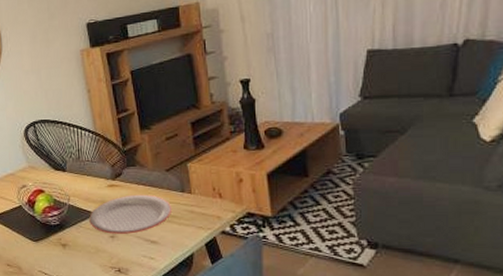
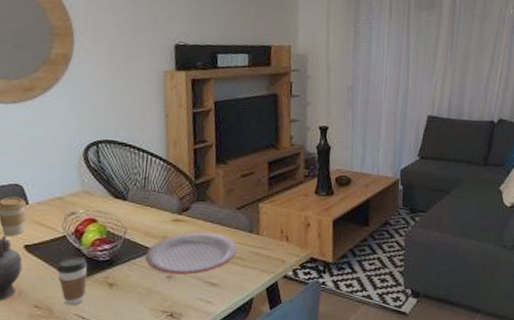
coffee cup: none [19,223,45,264] -> present [57,257,88,306]

